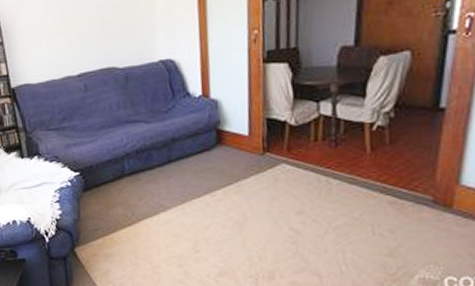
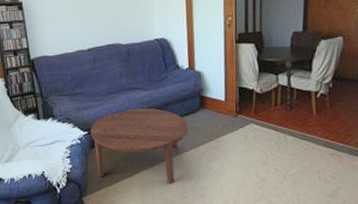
coffee table: none [82,144,201,236] -> present [90,108,188,184]

